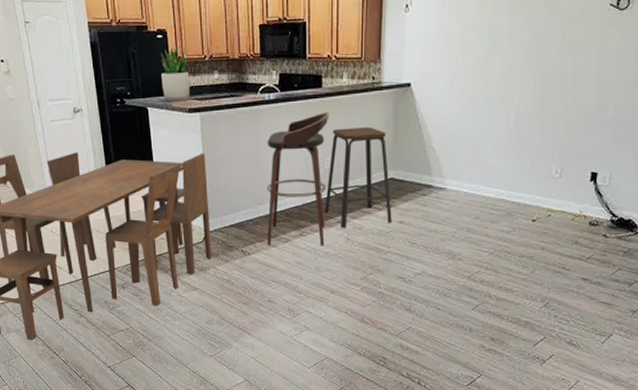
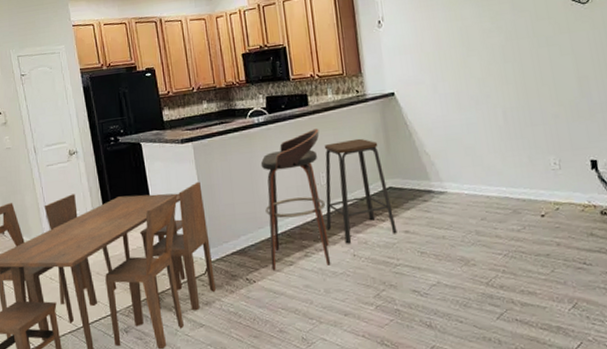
planter: present [161,46,190,102] -> none [151,80,182,135]

